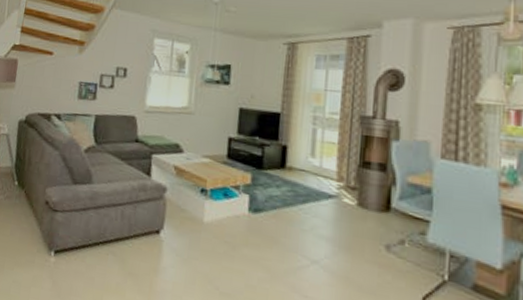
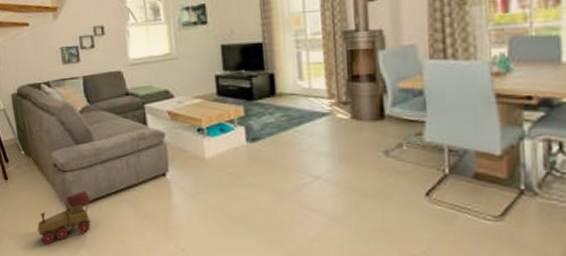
toy train: none [12,234,77,289] -> present [37,190,92,245]

